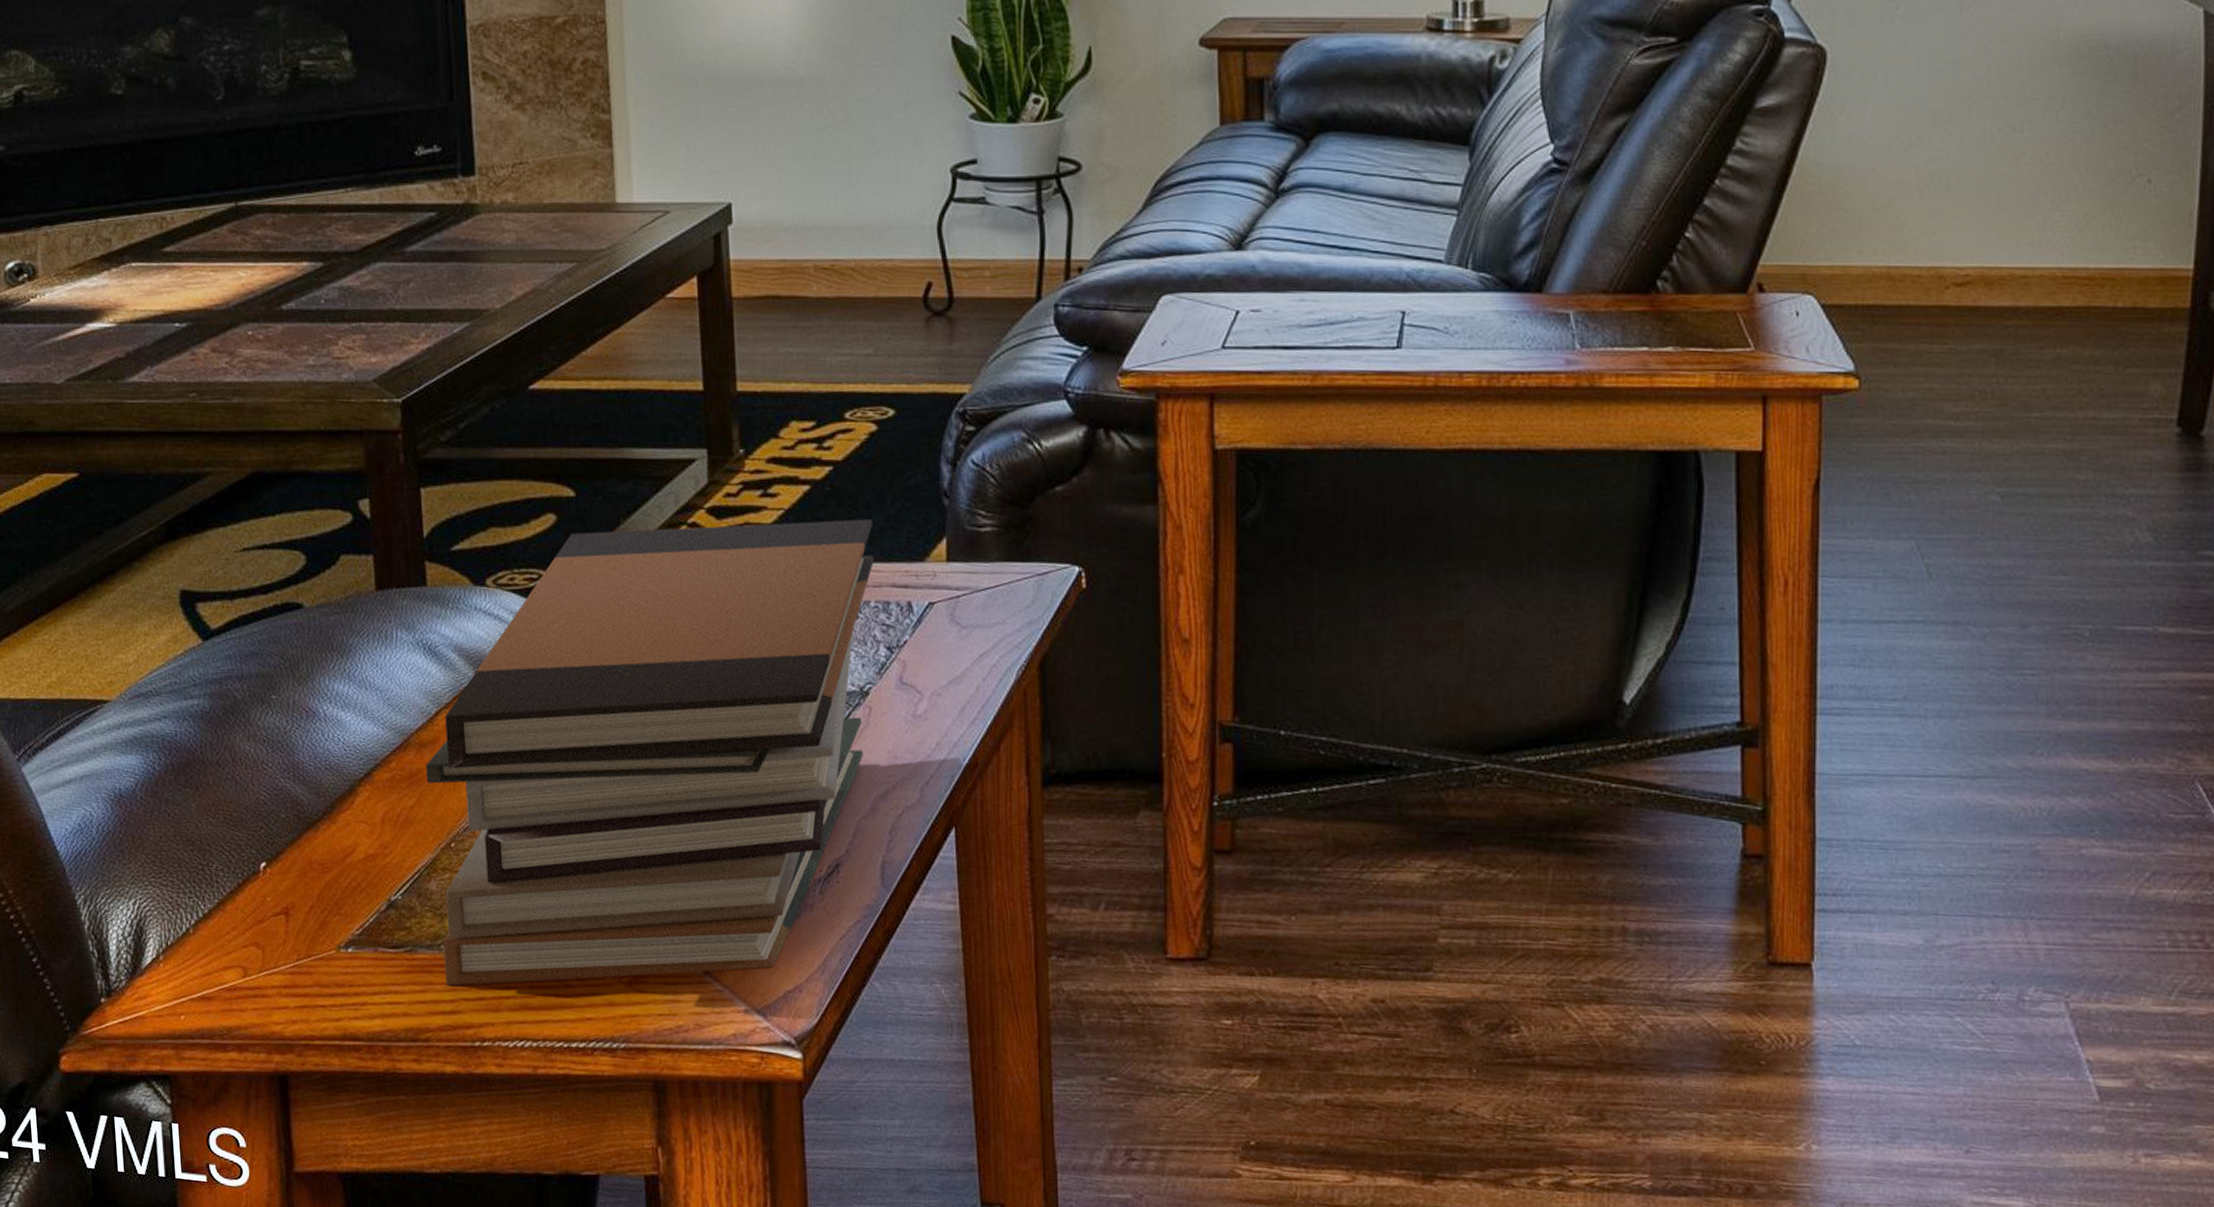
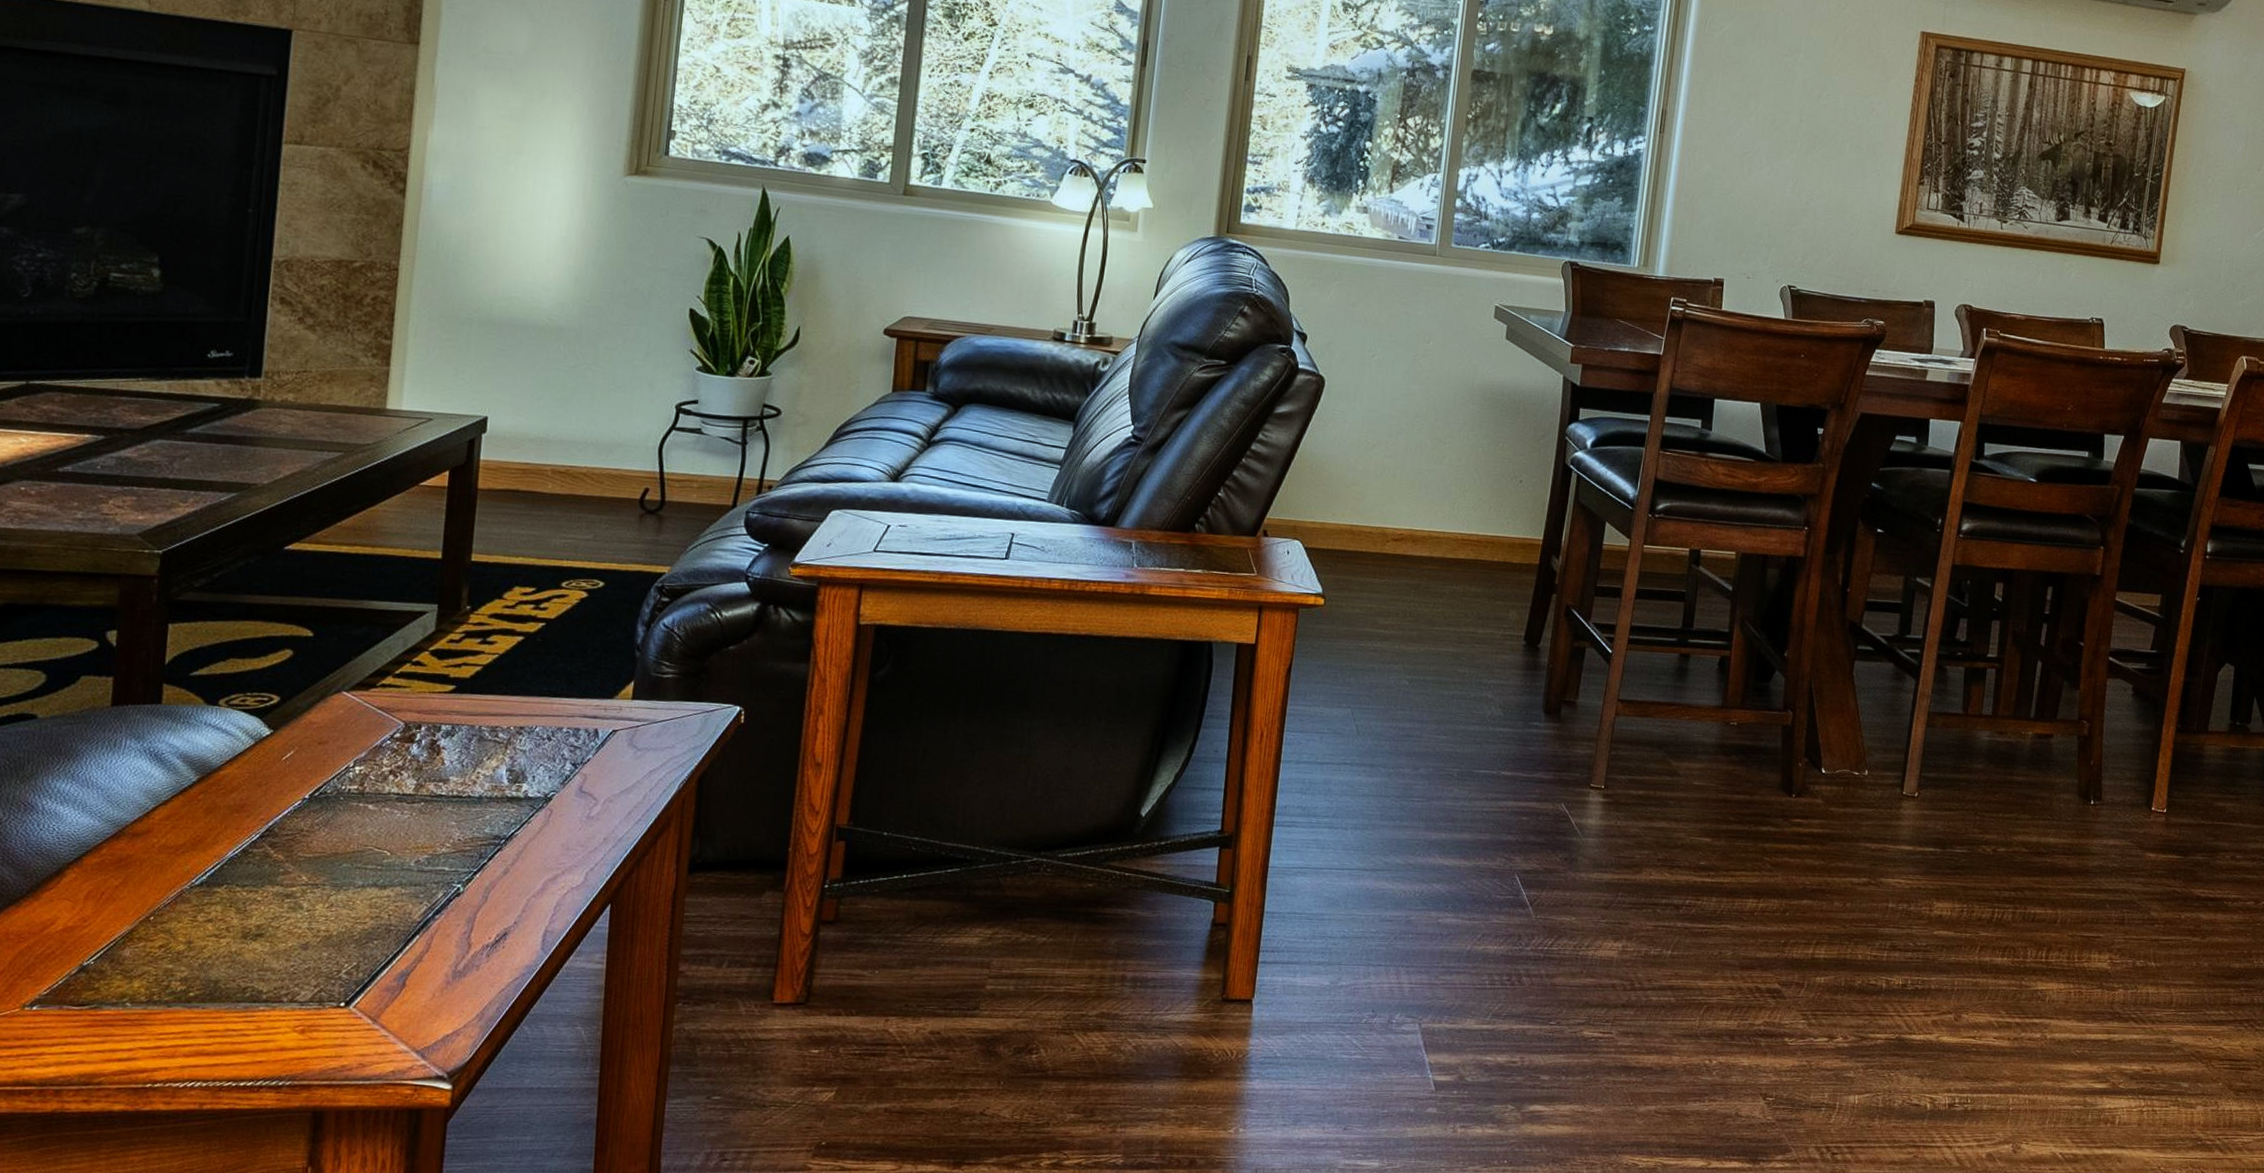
book stack: present [425,519,874,986] -> none [125,664,574,1037]

